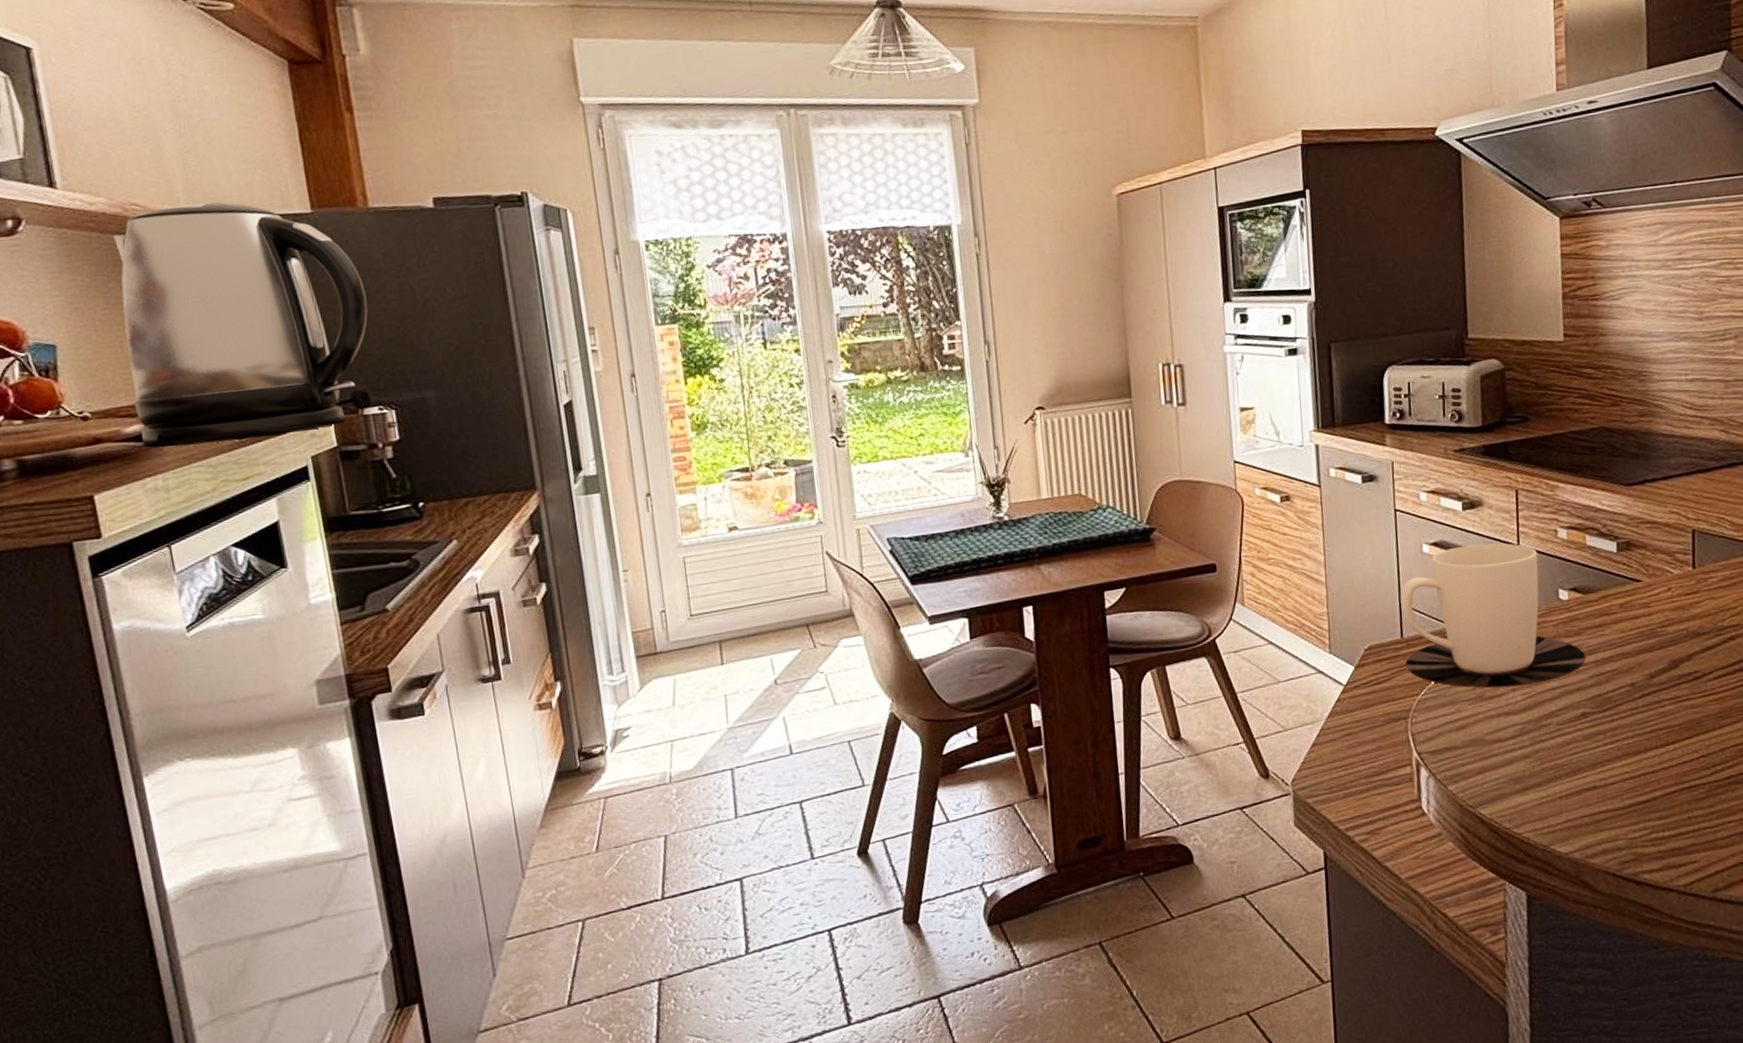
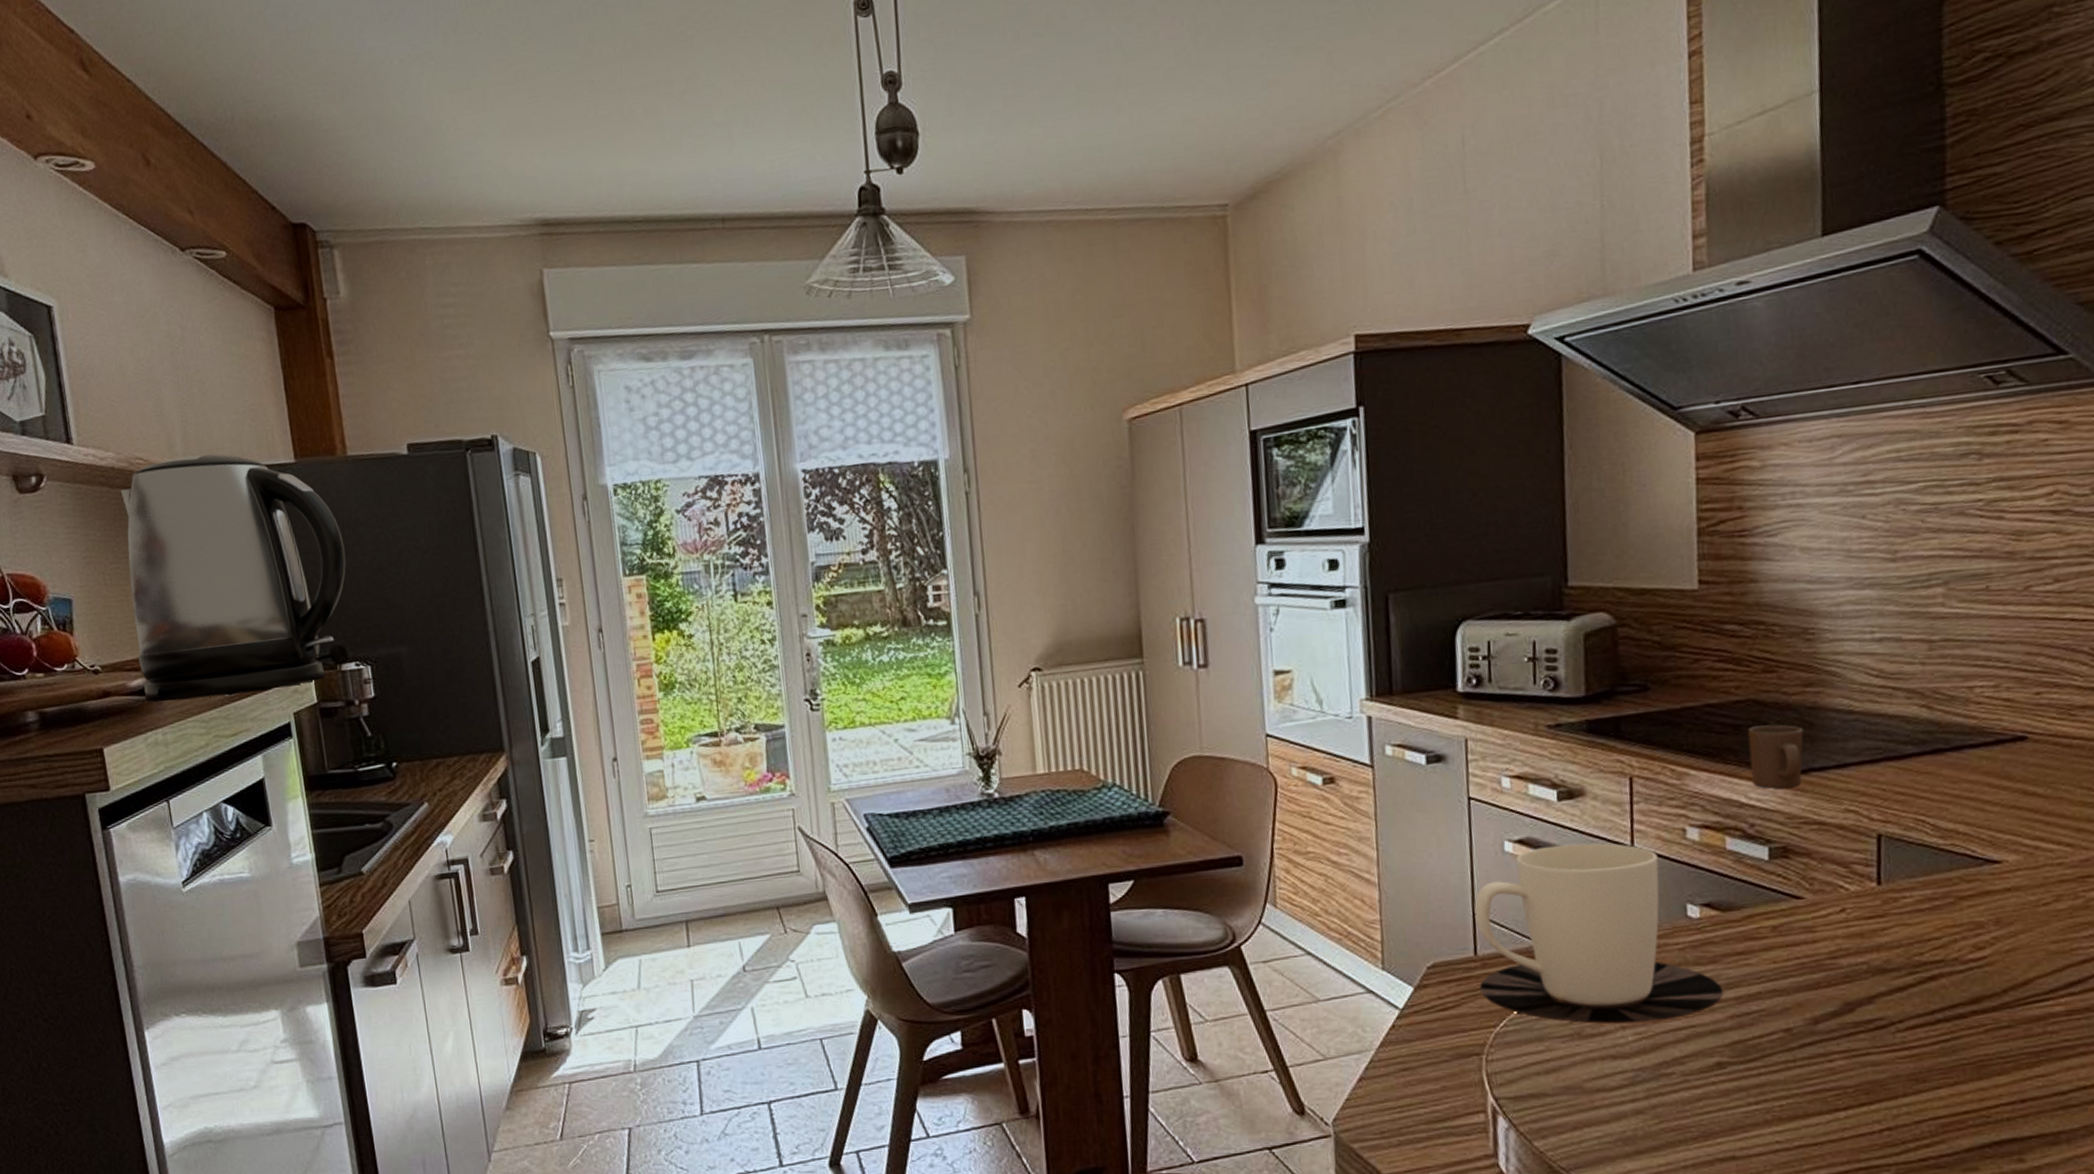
mug: none [1600,446,1640,497] -> present [1747,724,1804,789]

